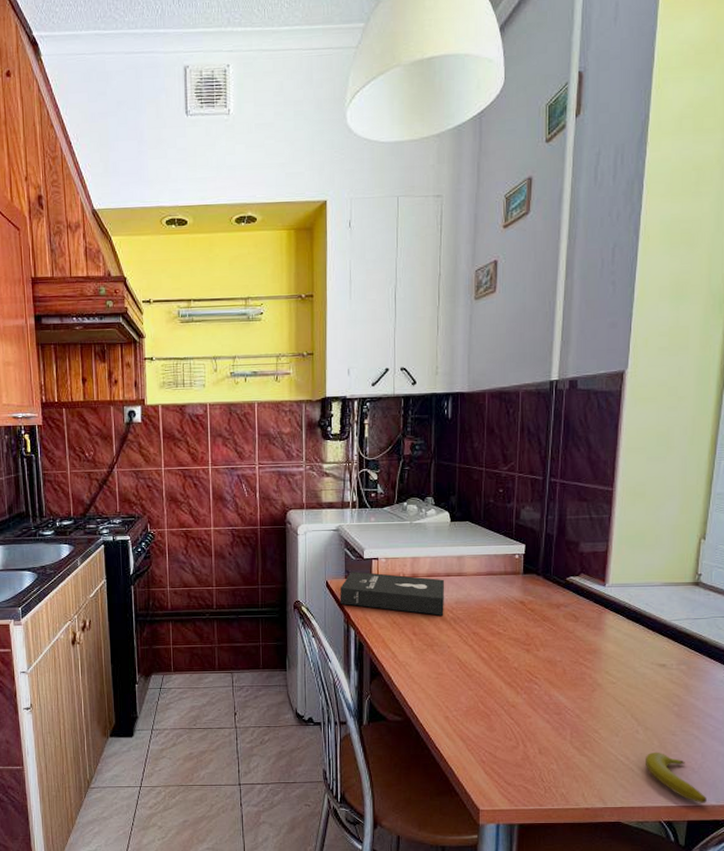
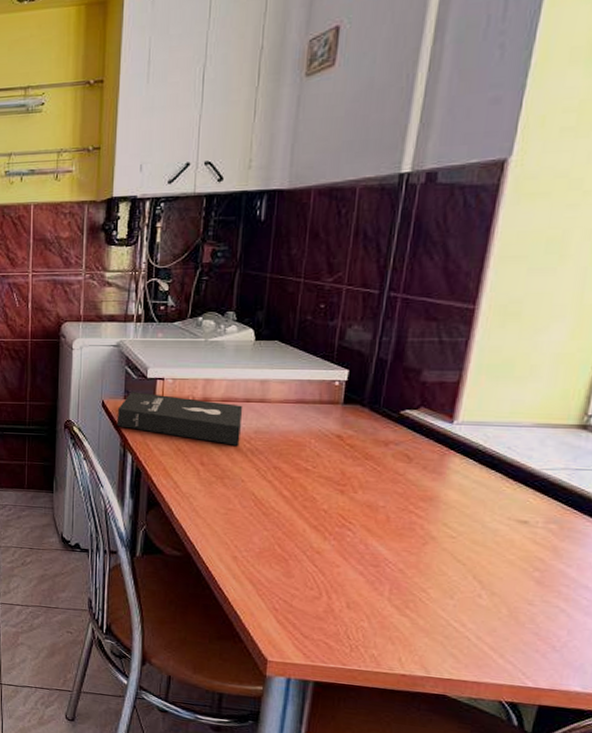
banana: present [644,752,707,803] -> none [486,621,569,688]

